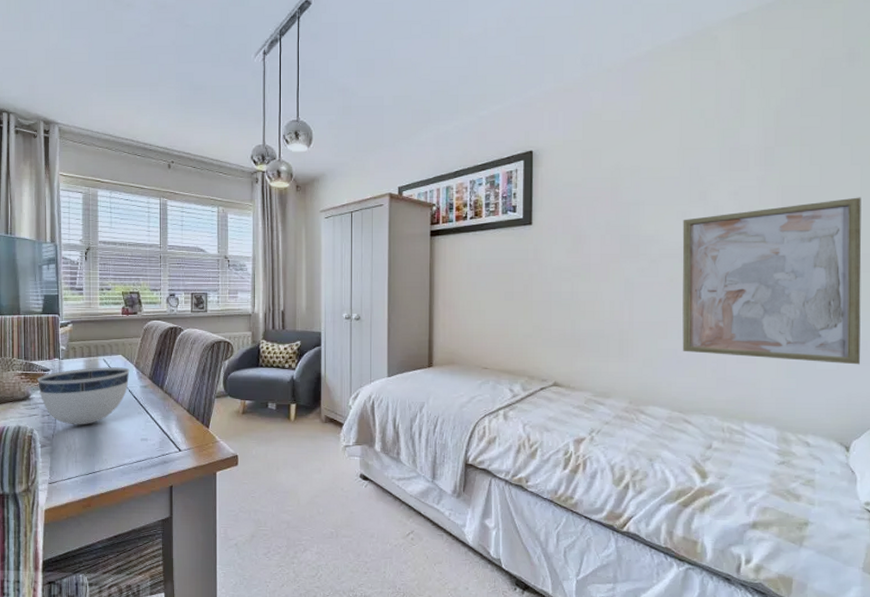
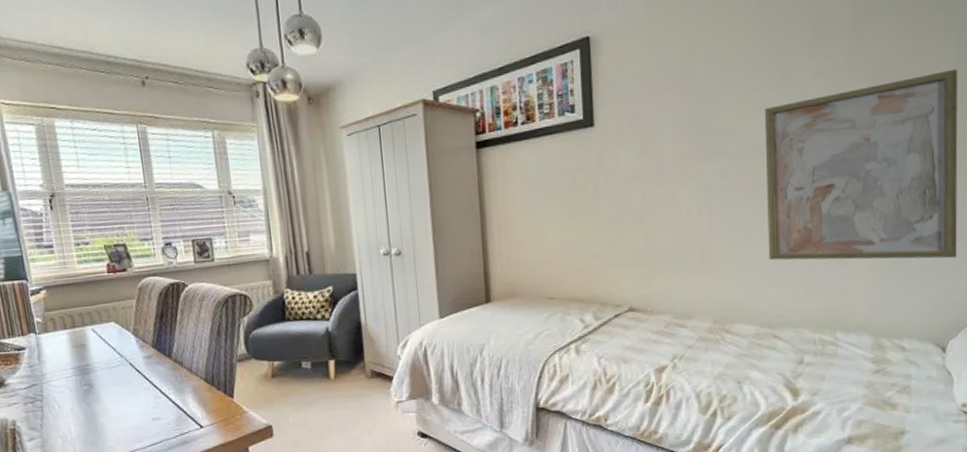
bowl: present [37,367,130,425] -> none [10,336,128,411]

